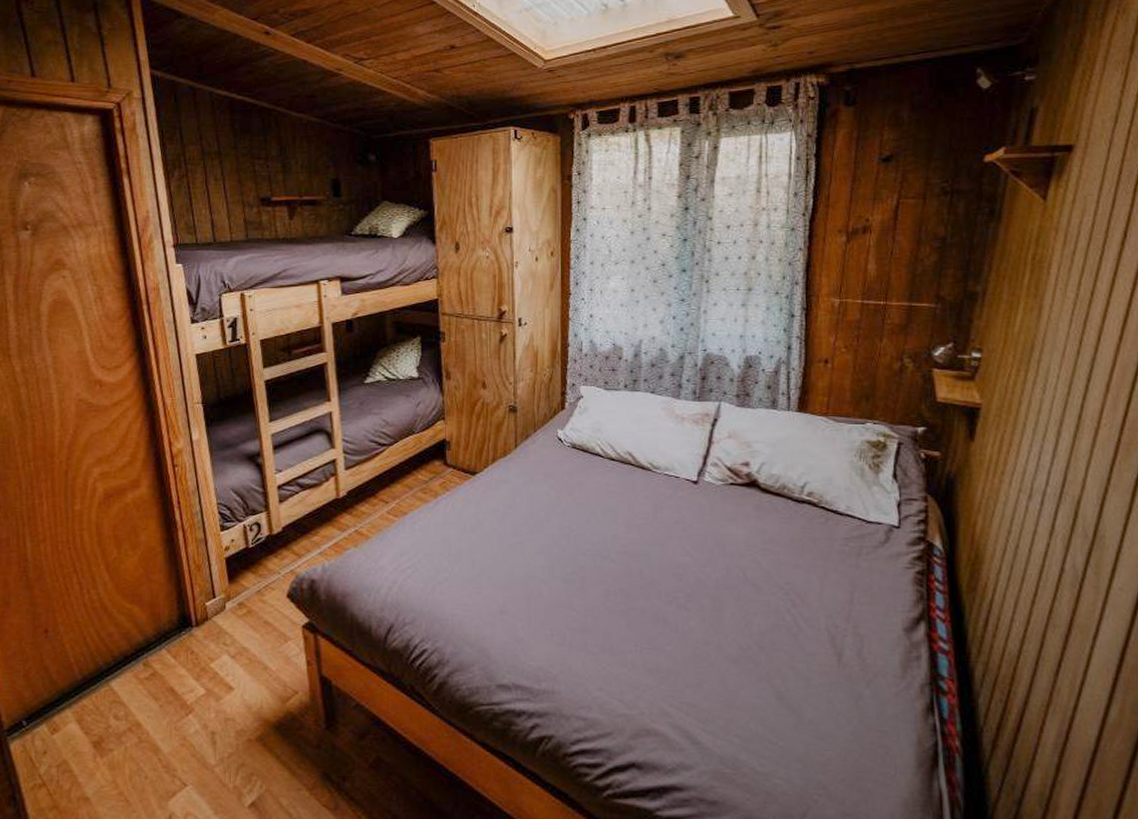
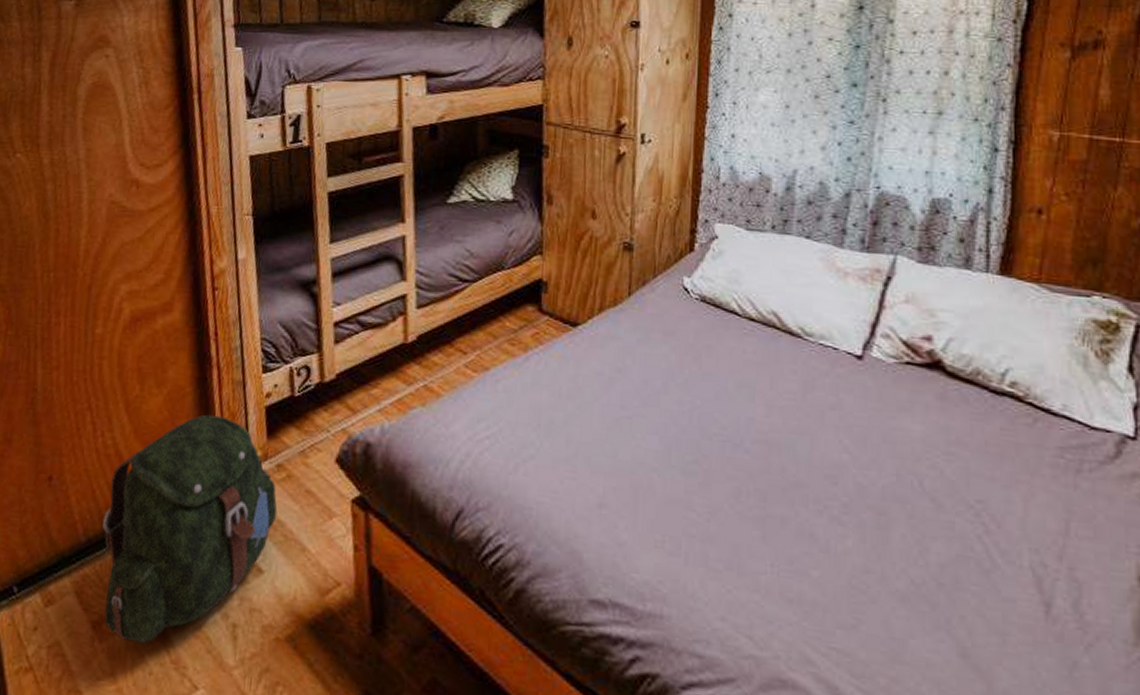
backpack: none [95,568,242,756] -> present [103,414,278,644]

